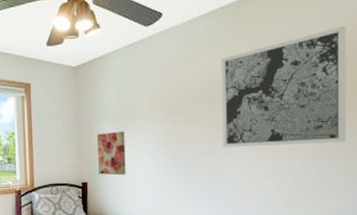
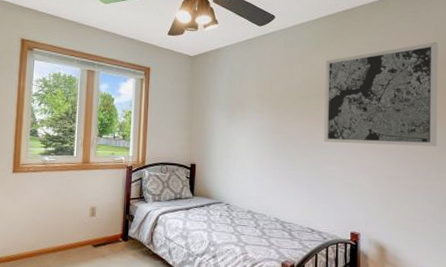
wall art: present [97,131,126,175] -> none [207,118,234,160]

